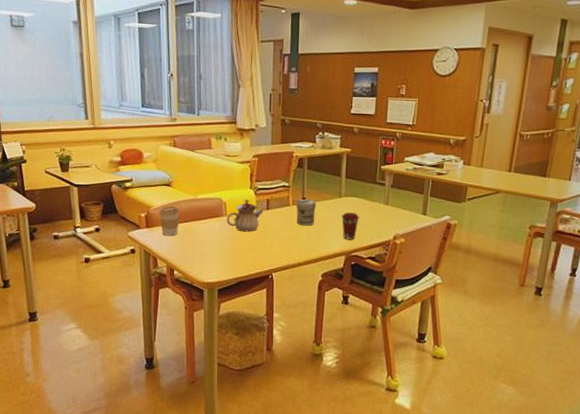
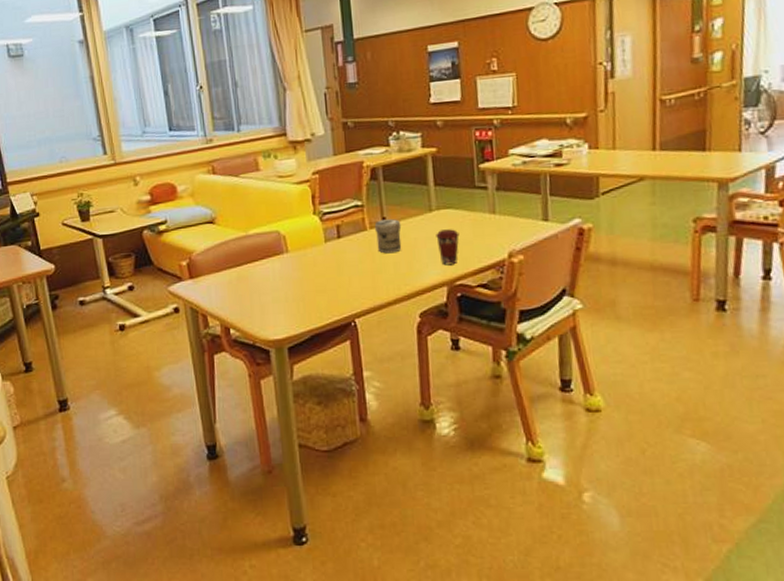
coffee cup: present [158,206,179,236] -> none [203,247,230,286]
teapot: present [226,199,264,232] -> none [288,228,334,270]

